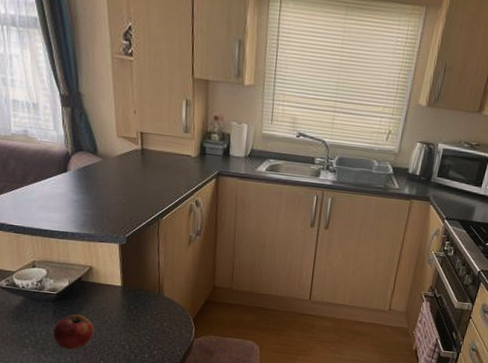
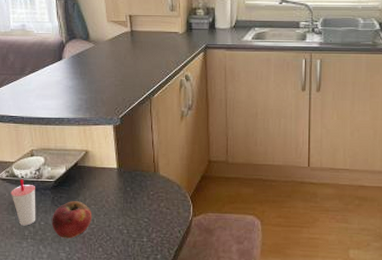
cup: none [11,289,38,335] -> present [11,179,36,226]

